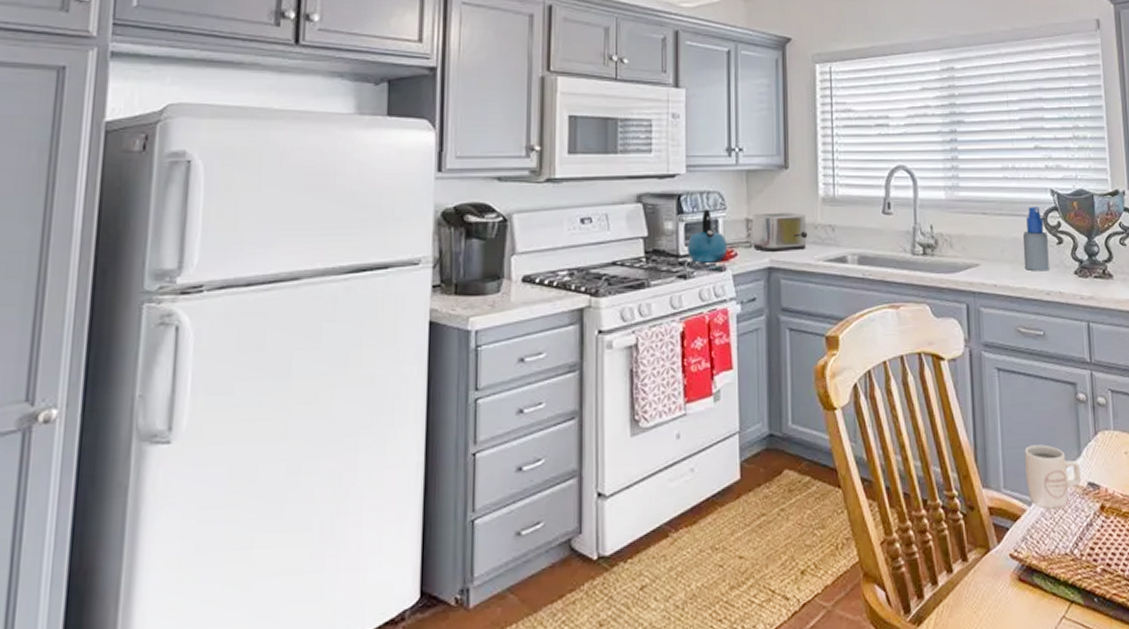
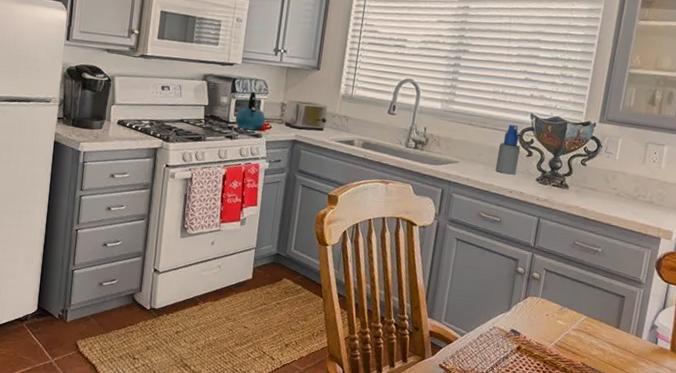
mug: present [1024,444,1081,510] -> none [462,296,508,343]

